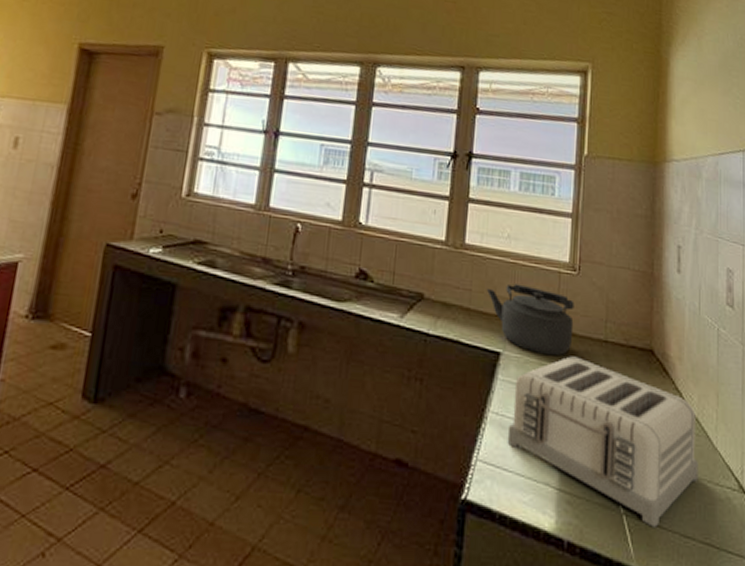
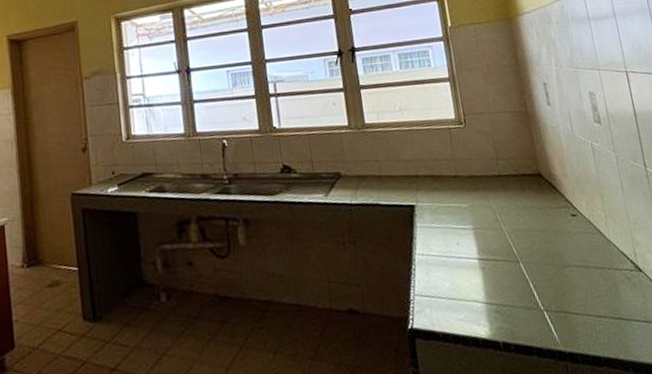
kettle: present [486,283,575,356] -> none [391,145,472,199]
toaster: present [507,356,698,527] -> none [432,193,600,315]

